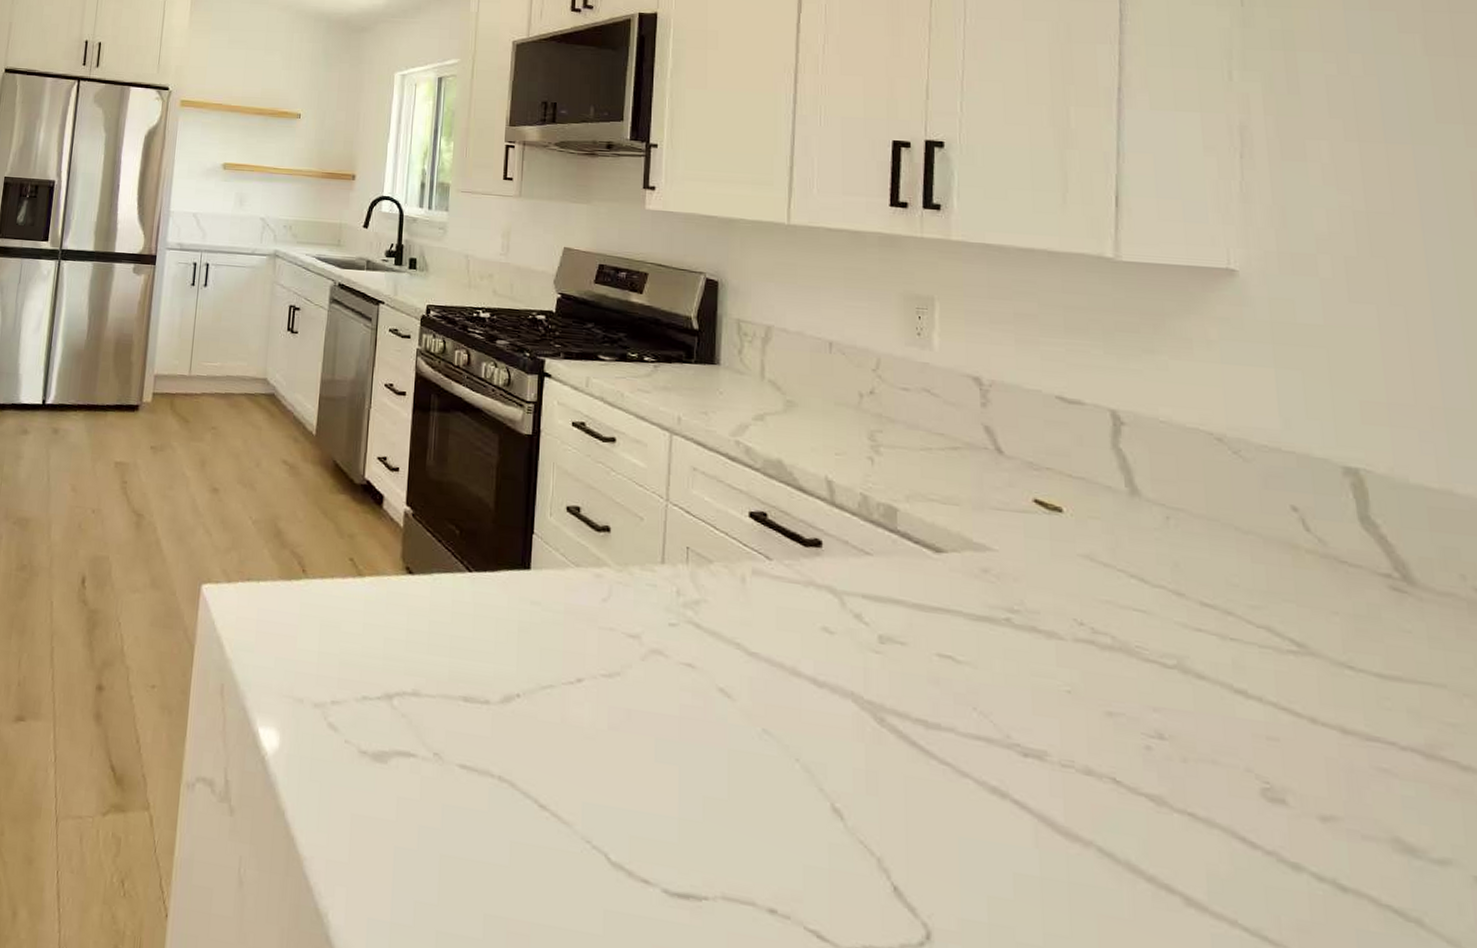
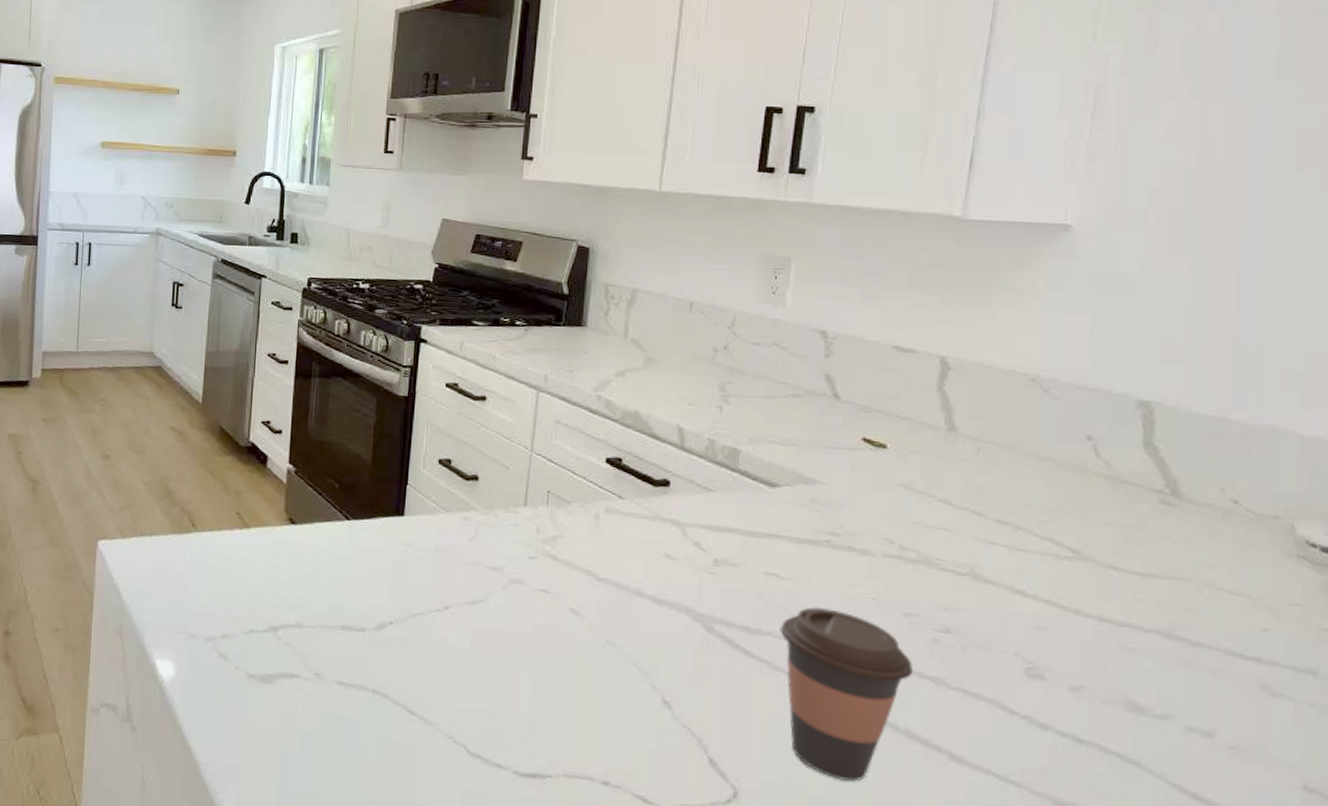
coffee cup: none [962,698,1126,927] -> present [780,606,913,782]

